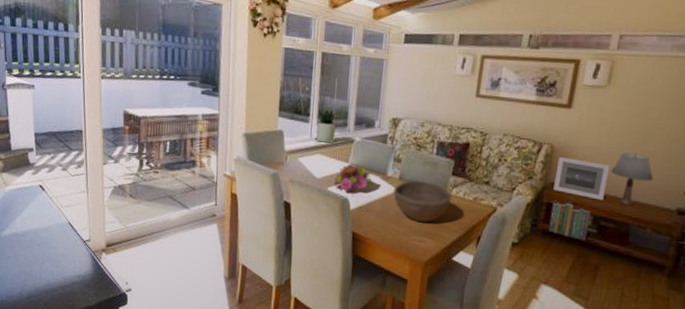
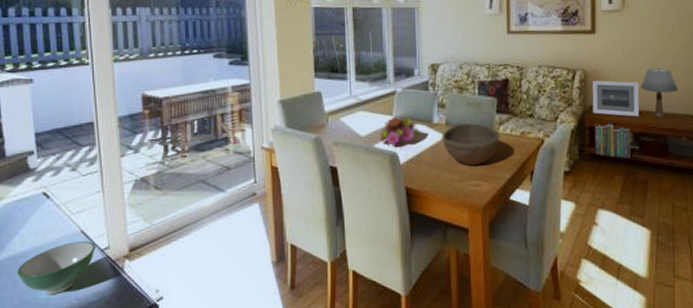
bowl: none [18,230,80,271] -> present [17,241,96,296]
planter: present [315,109,336,143] -> none [355,63,377,99]

